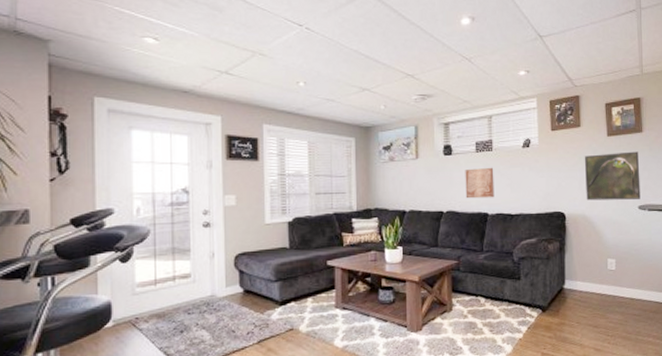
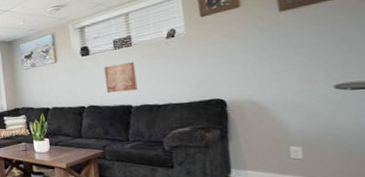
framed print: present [584,151,641,201] -> none [247,22,338,85]

